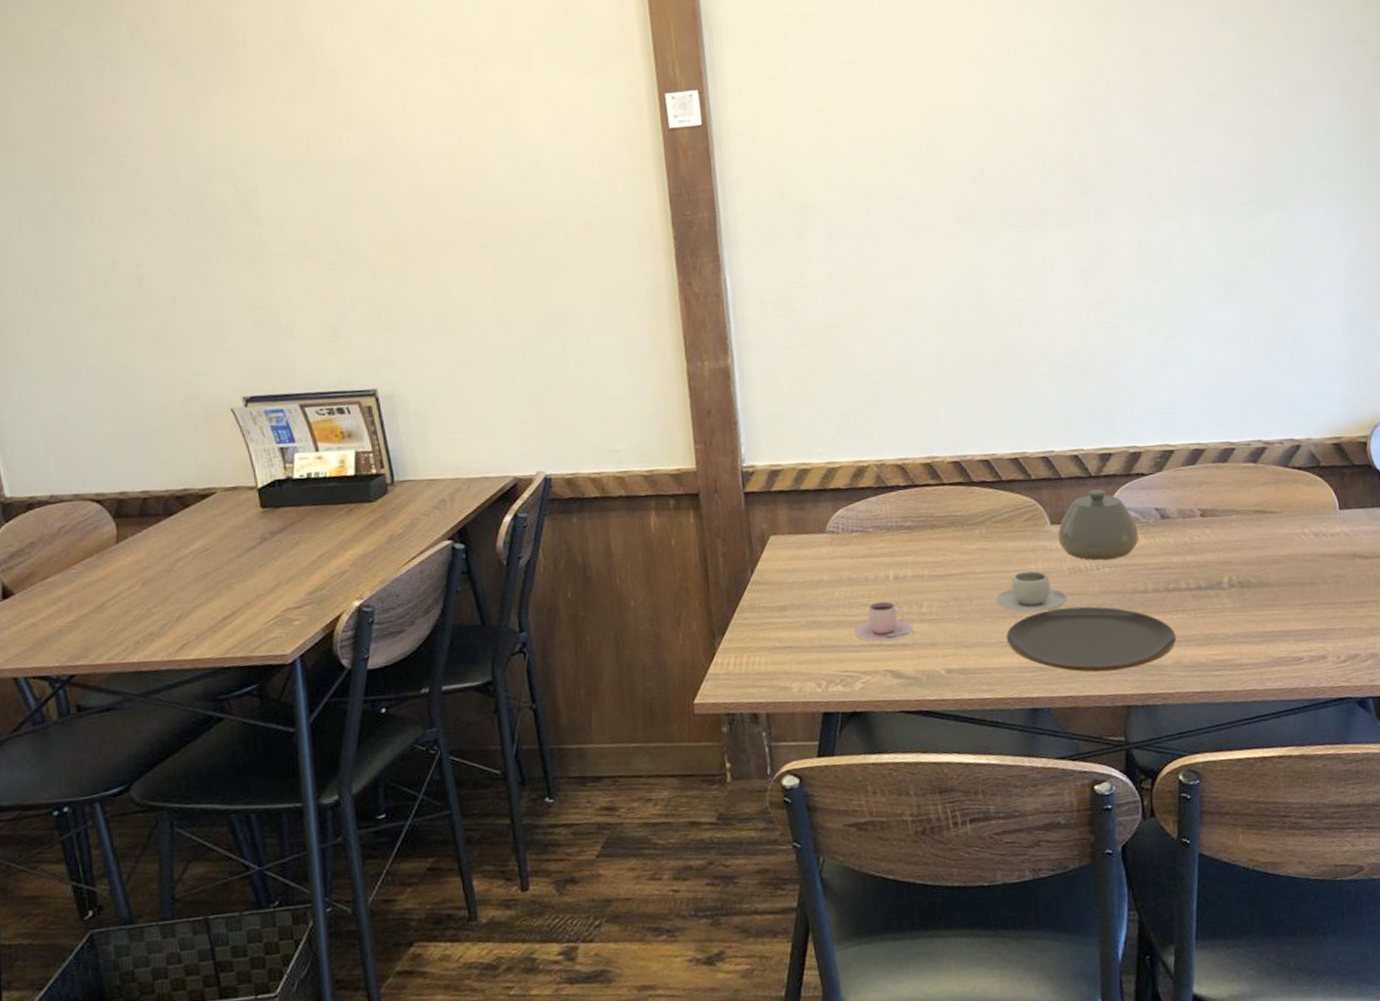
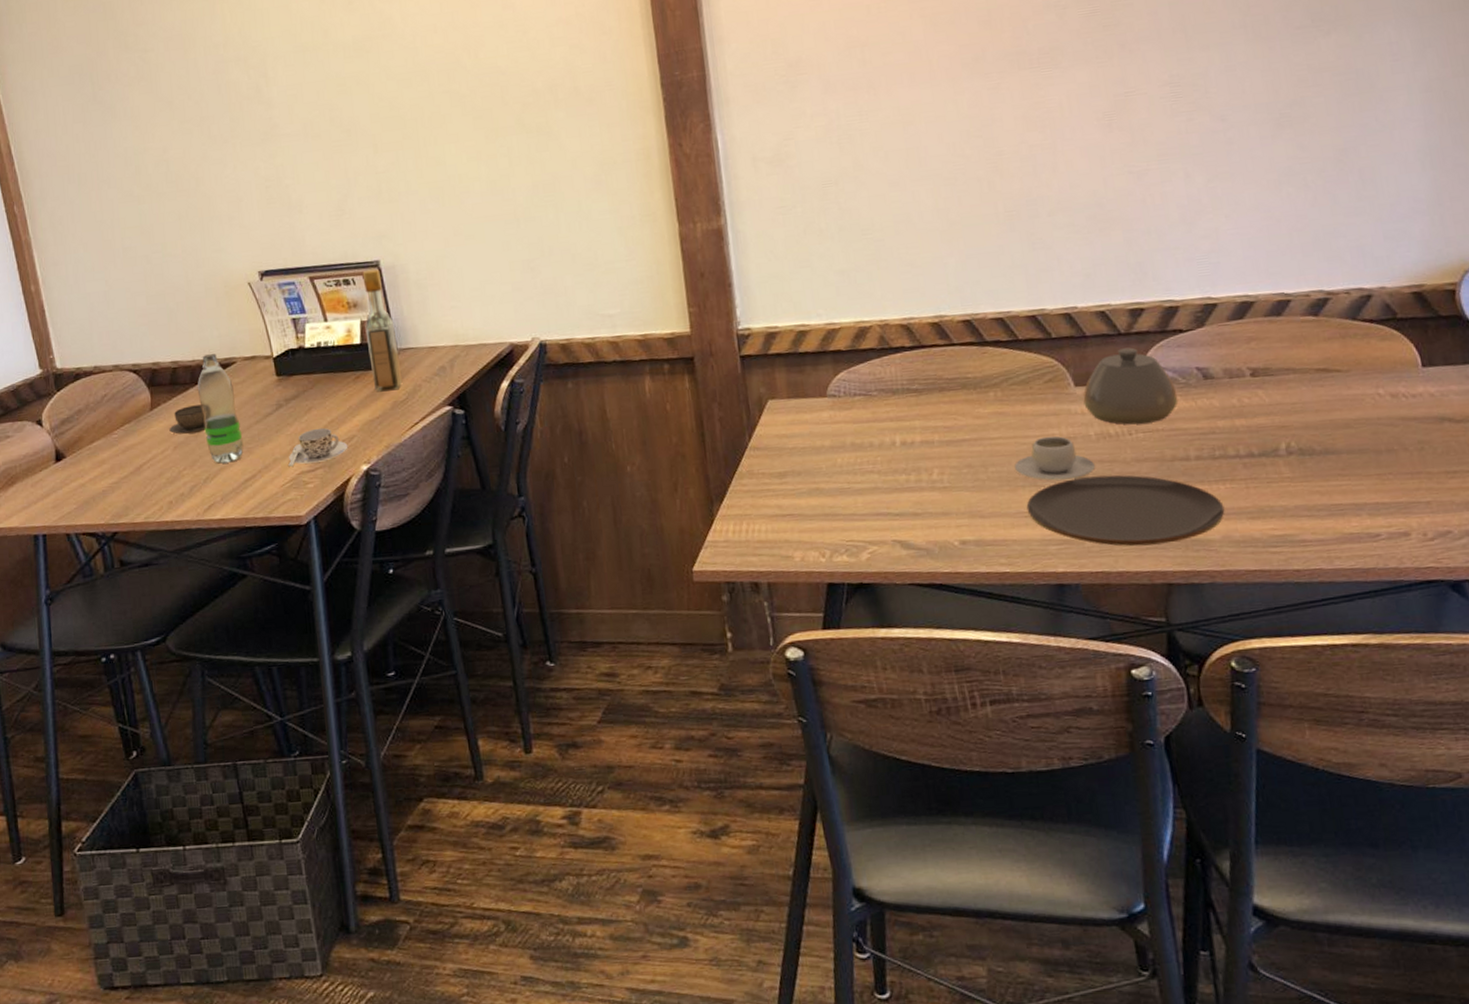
teacup: none [137,537,180,570] -> present [169,404,206,435]
bottle: none [170,483,223,601] -> present [197,354,244,464]
teacup: none [273,562,339,603] -> present [288,427,348,467]
bottle: none [358,397,400,526] -> present [362,268,403,392]
teacup: present [854,601,918,642] -> none [858,468,928,511]

